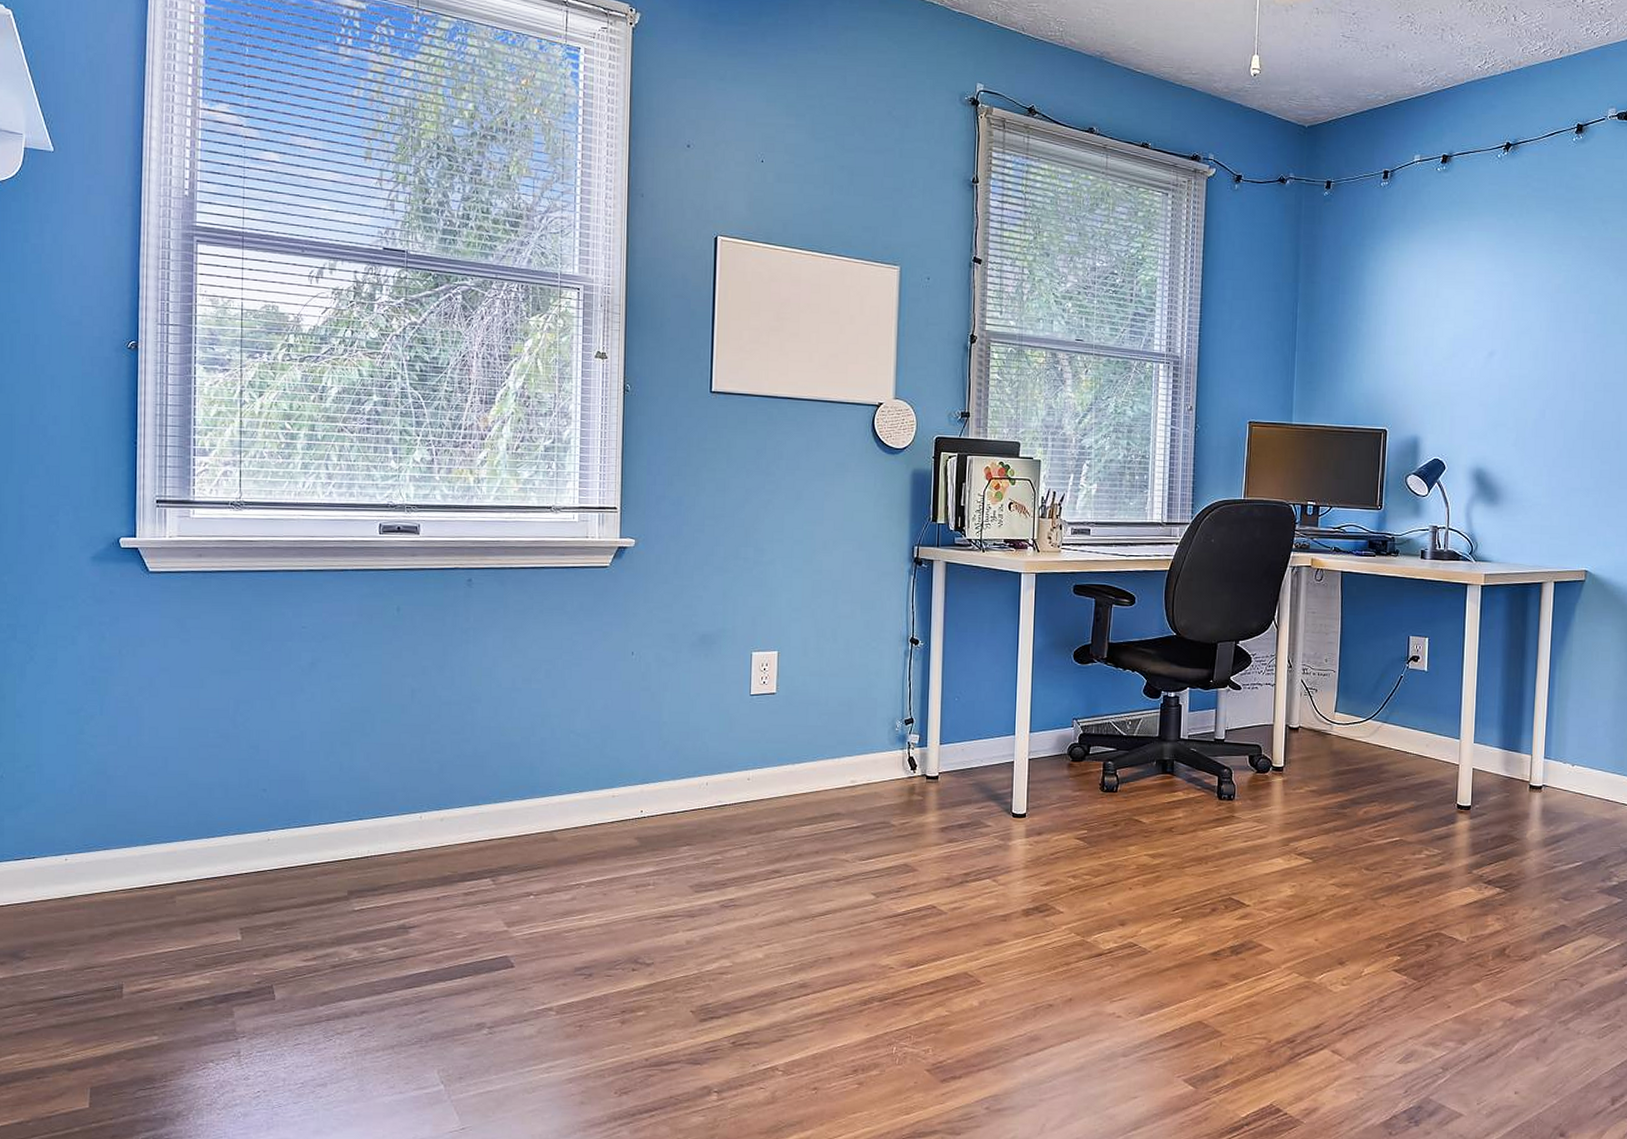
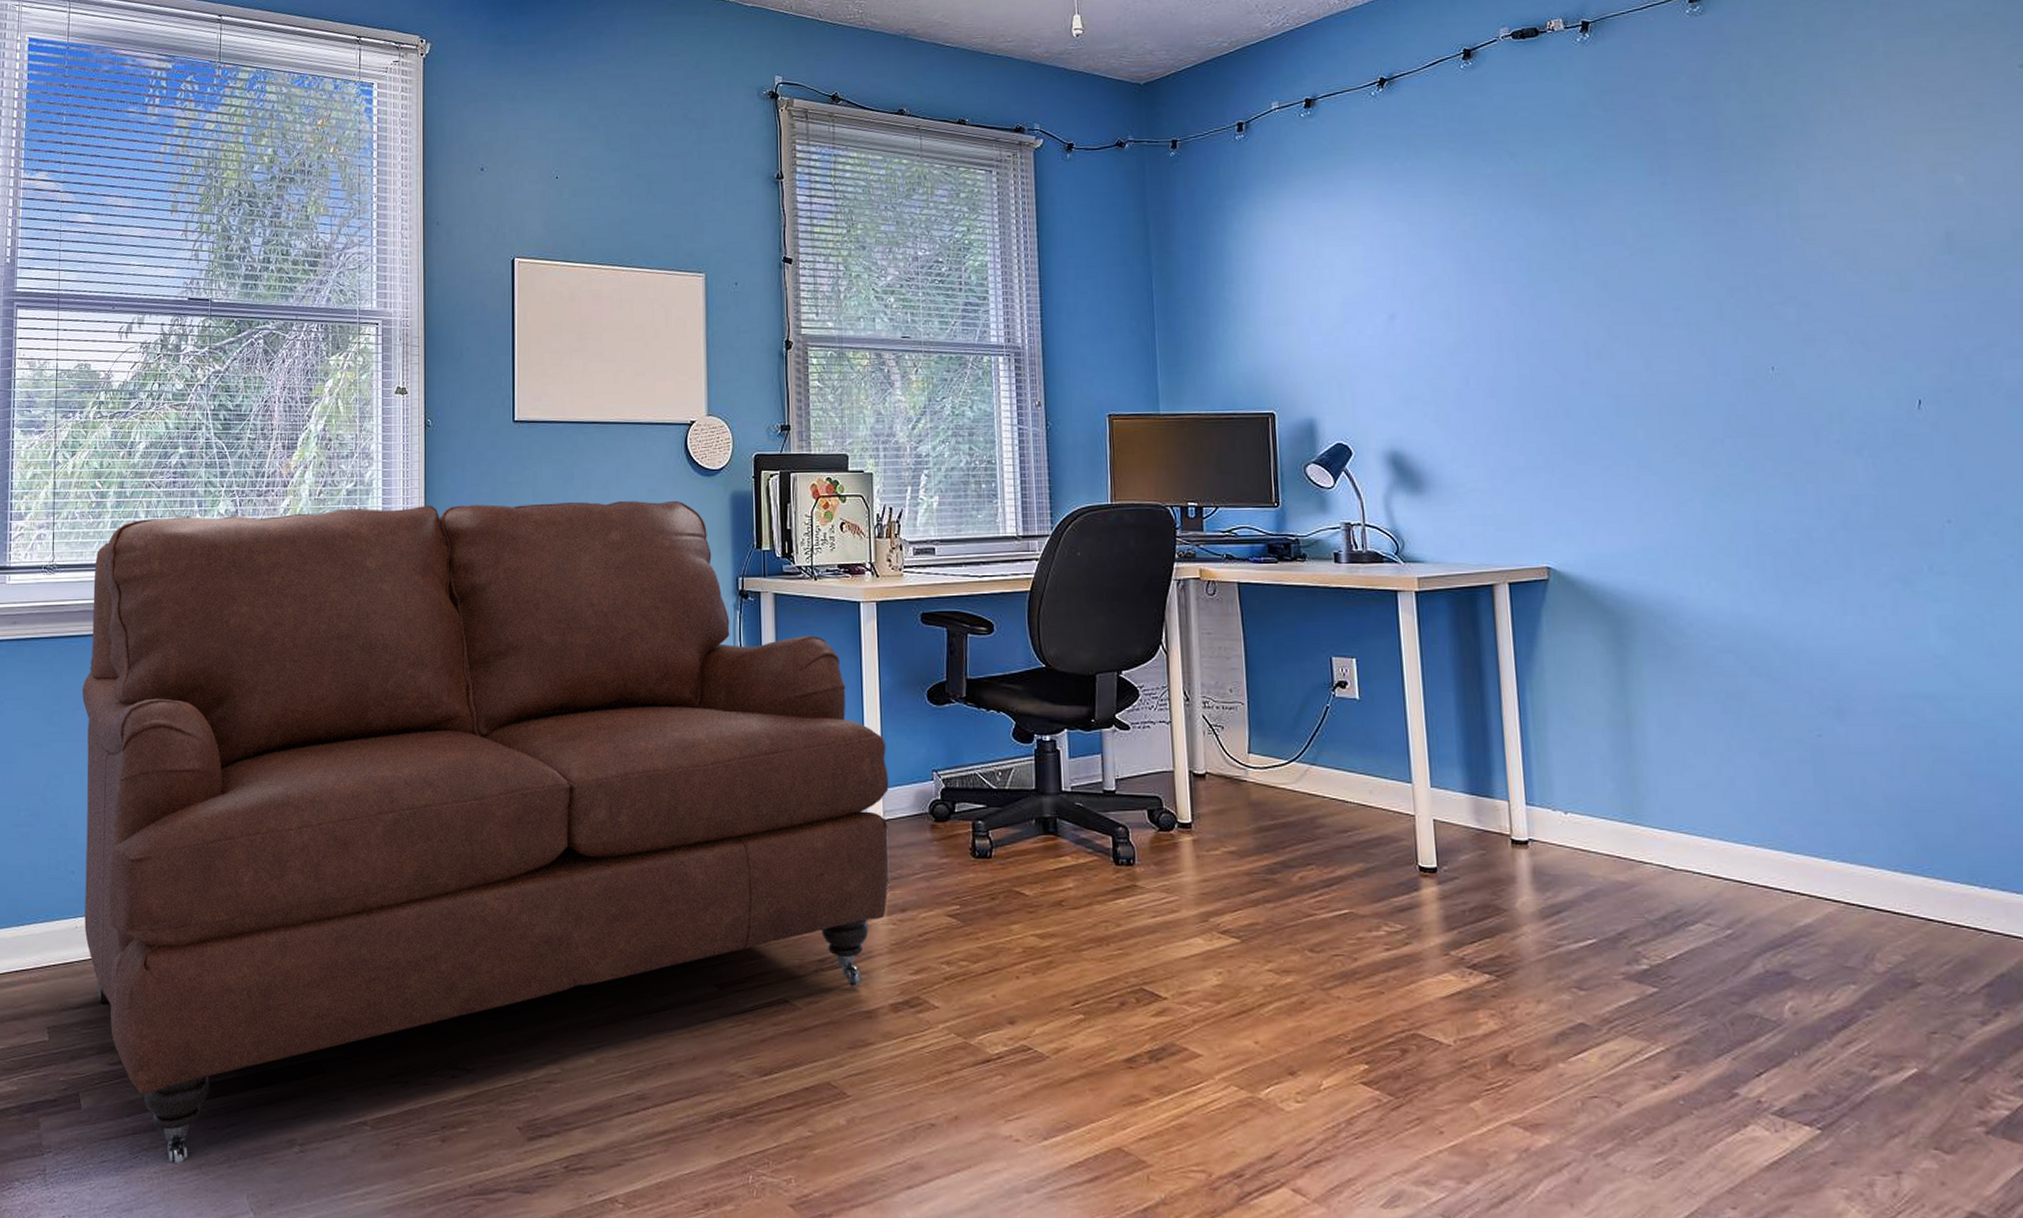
sofa: none [273,462,1035,1046] -> present [82,500,889,1165]

